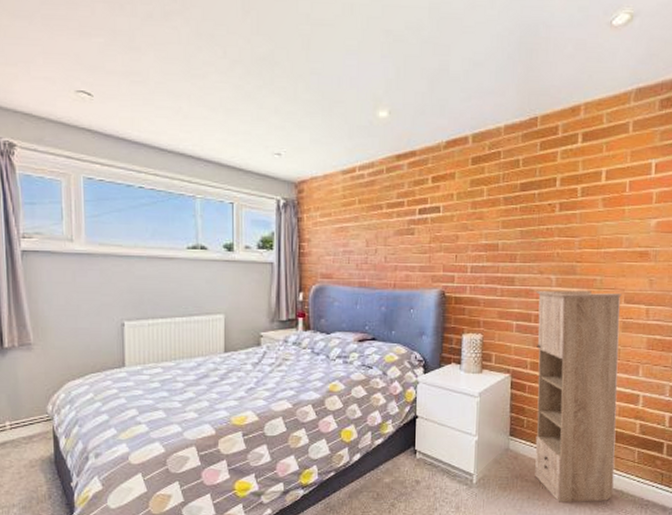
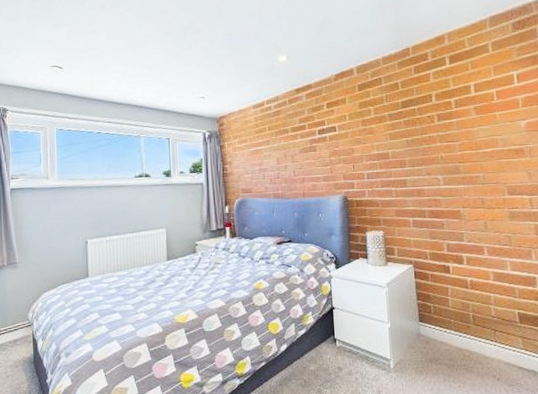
storage cabinet: present [535,290,622,502] -> none [426,186,526,384]

